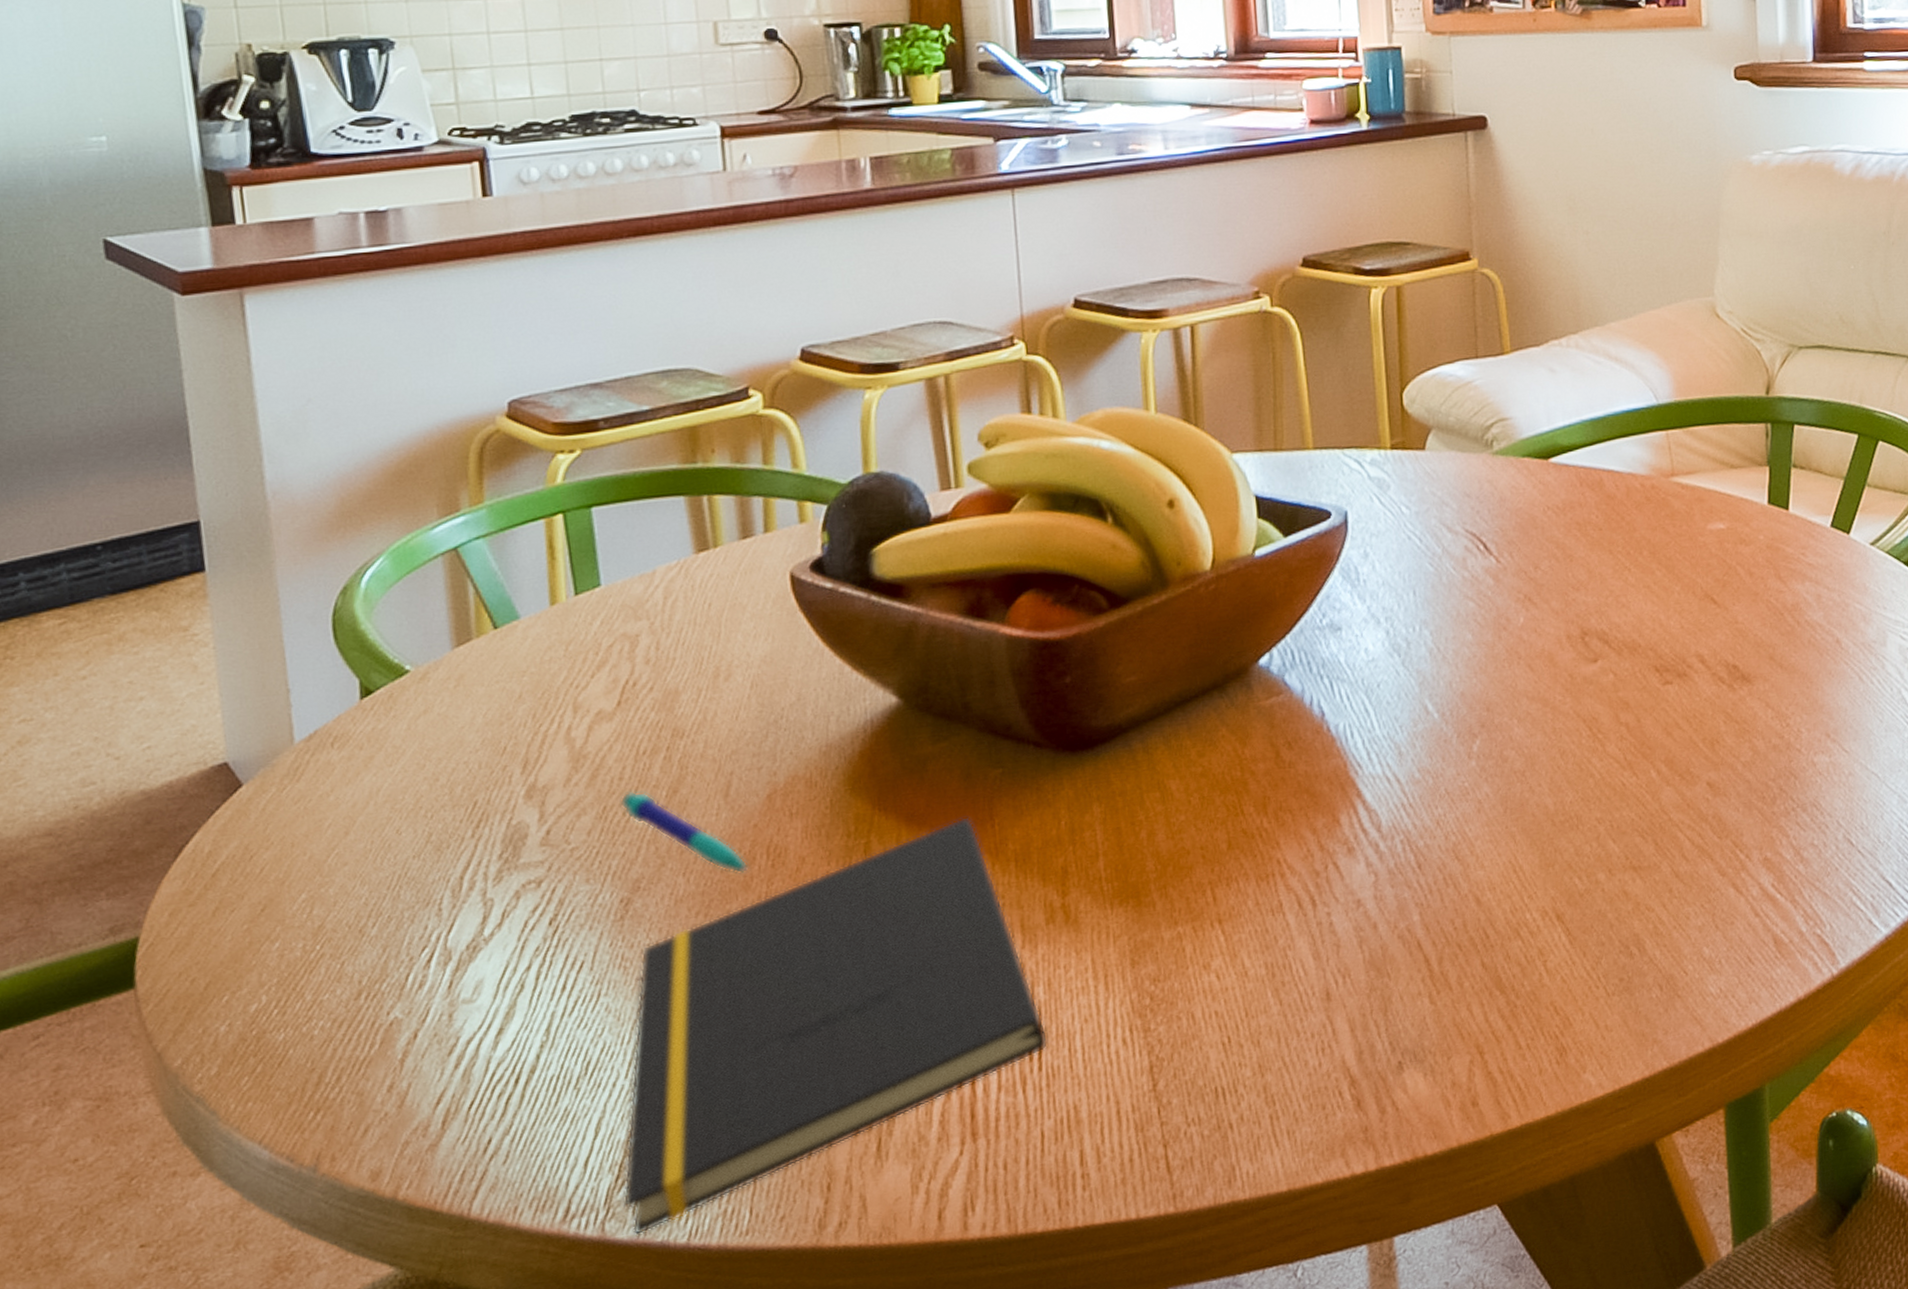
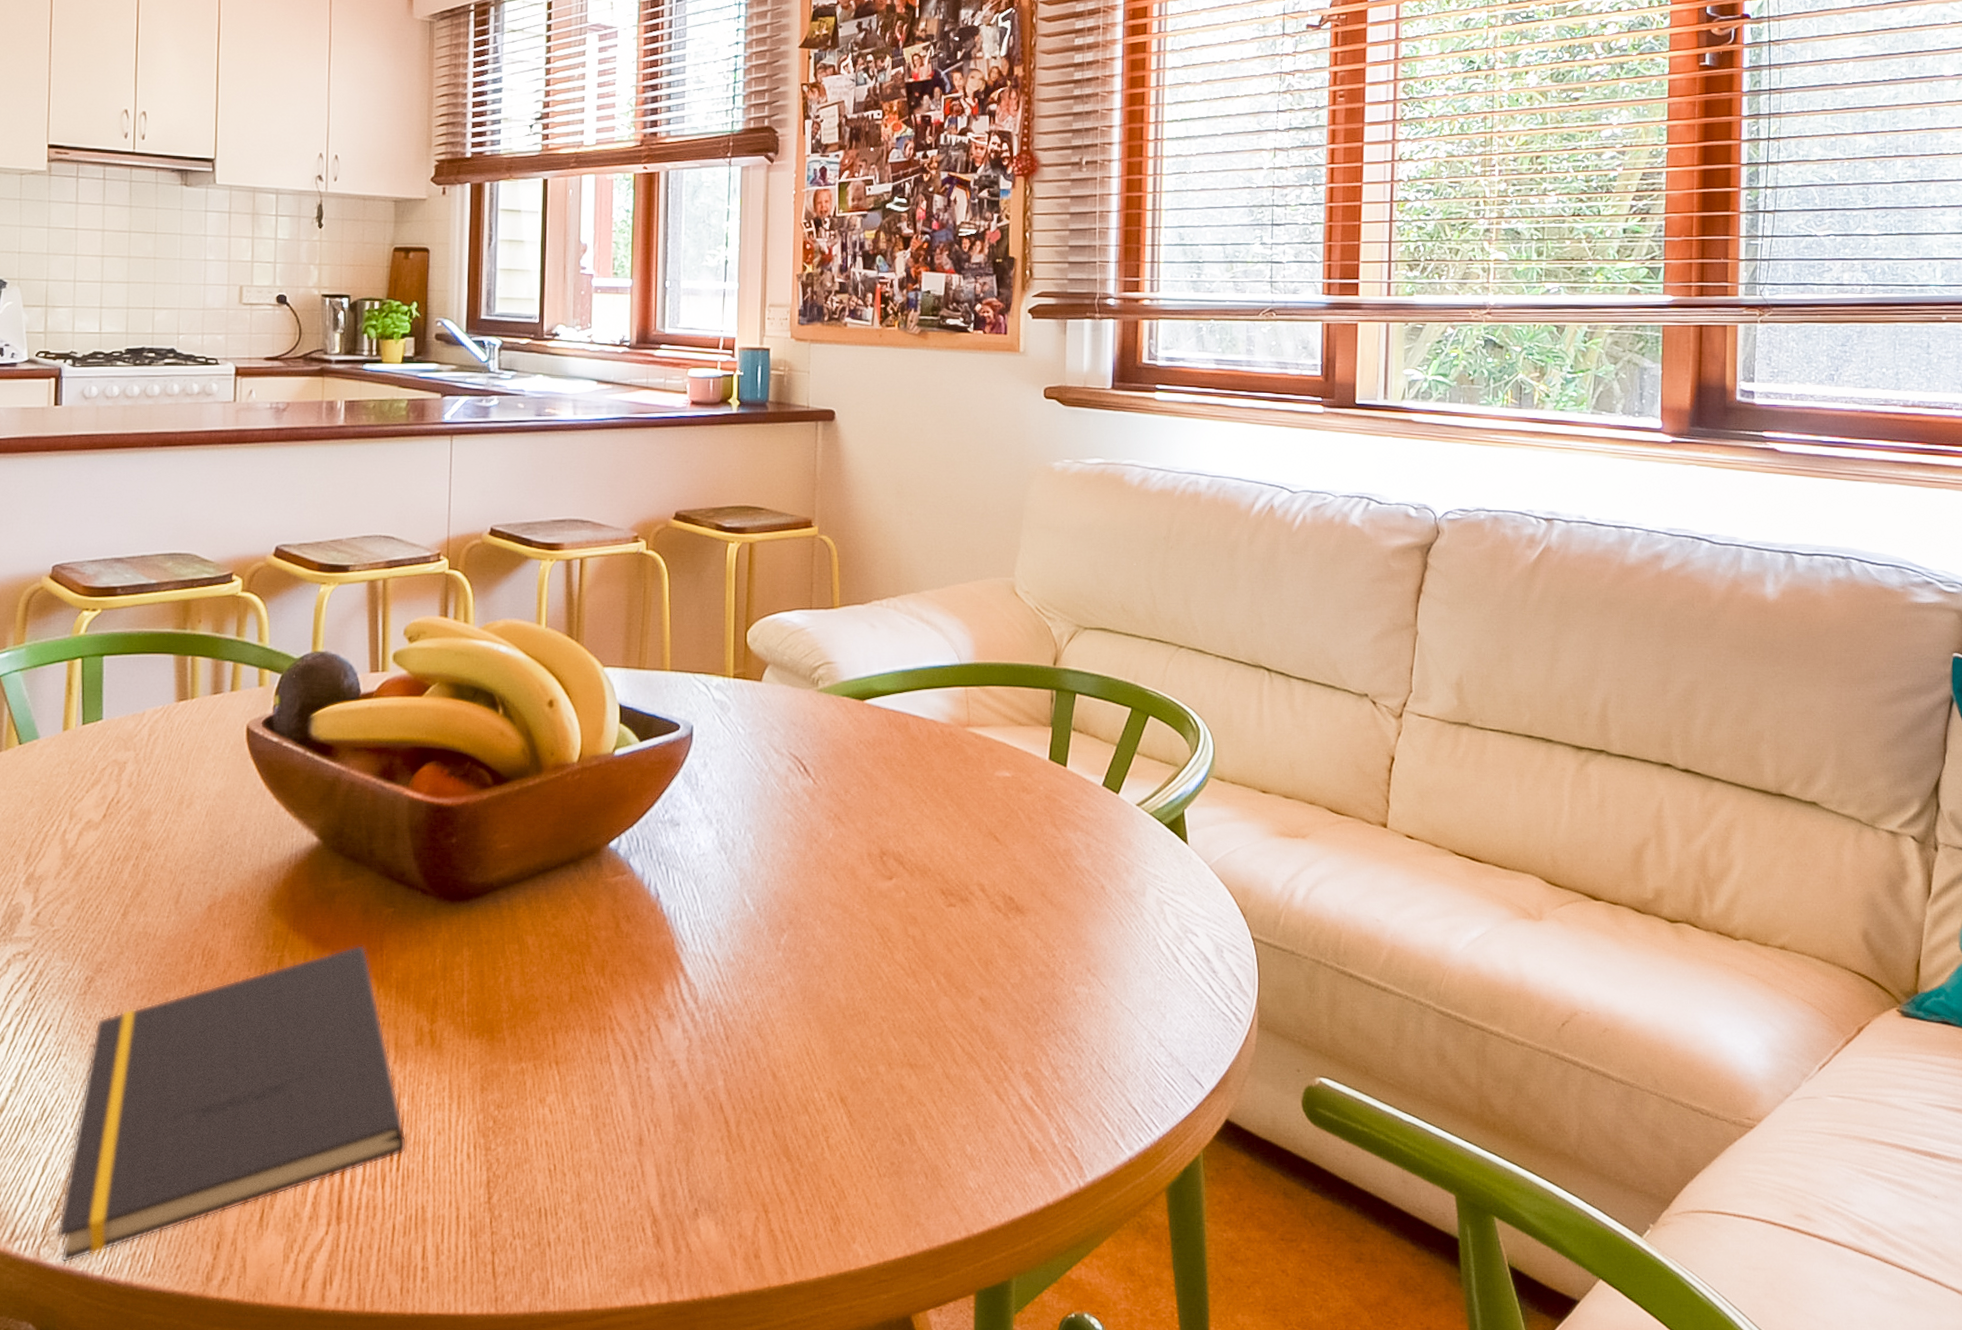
pen: present [620,791,749,874] -> none [95,889,187,969]

